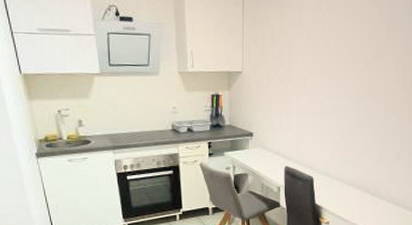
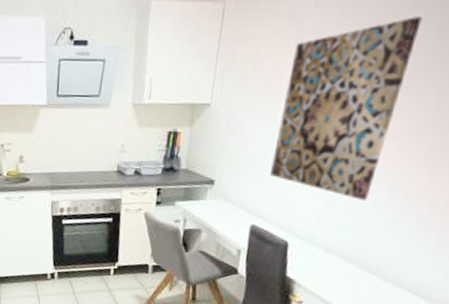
wall art: none [294,10,378,141] -> present [270,17,423,200]

